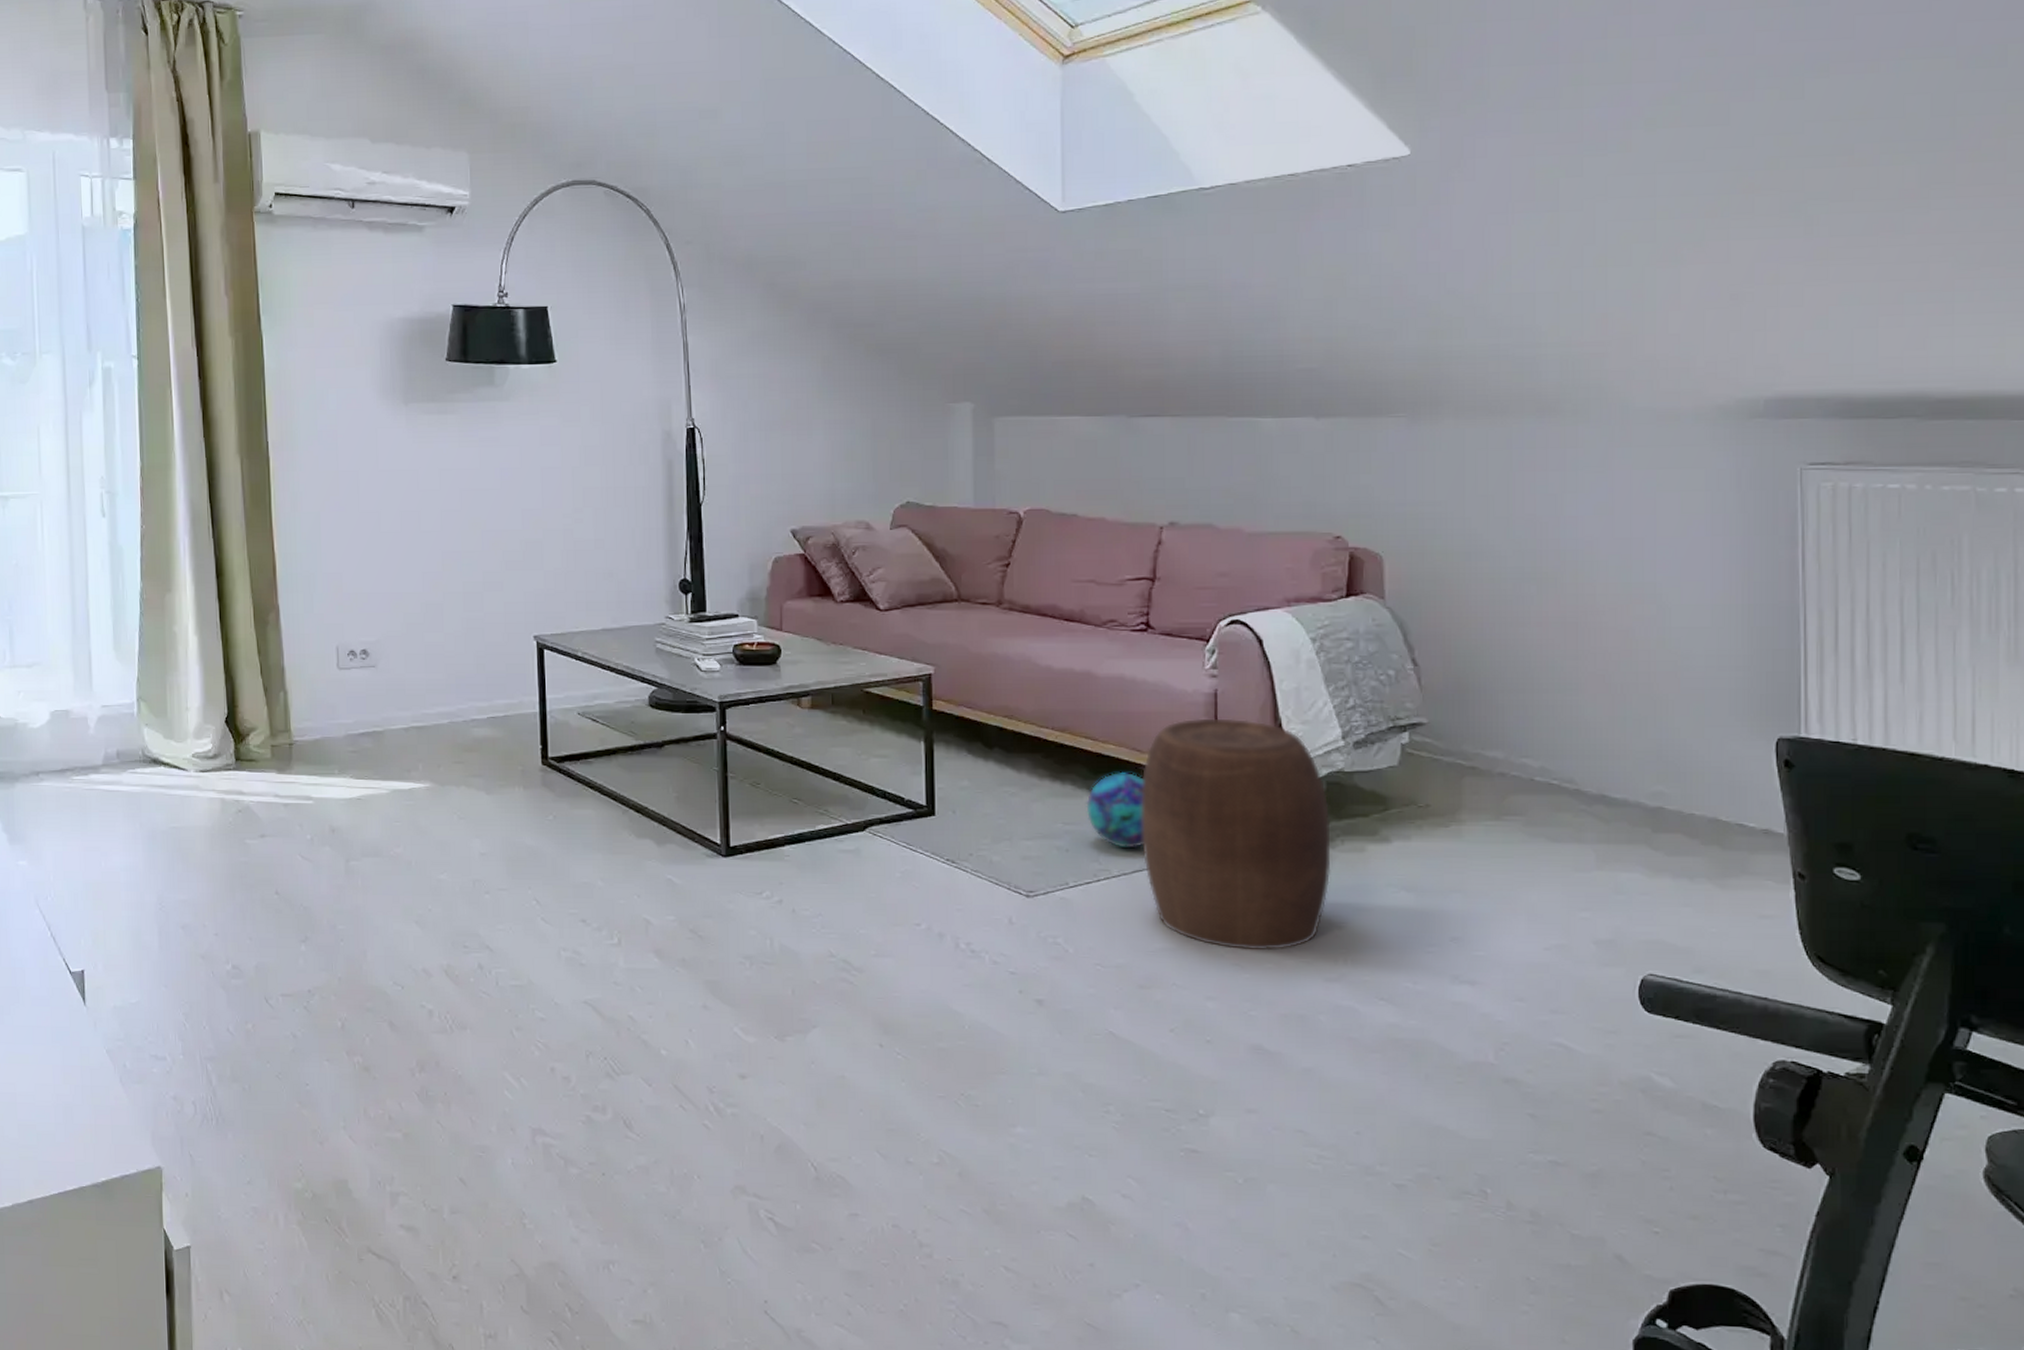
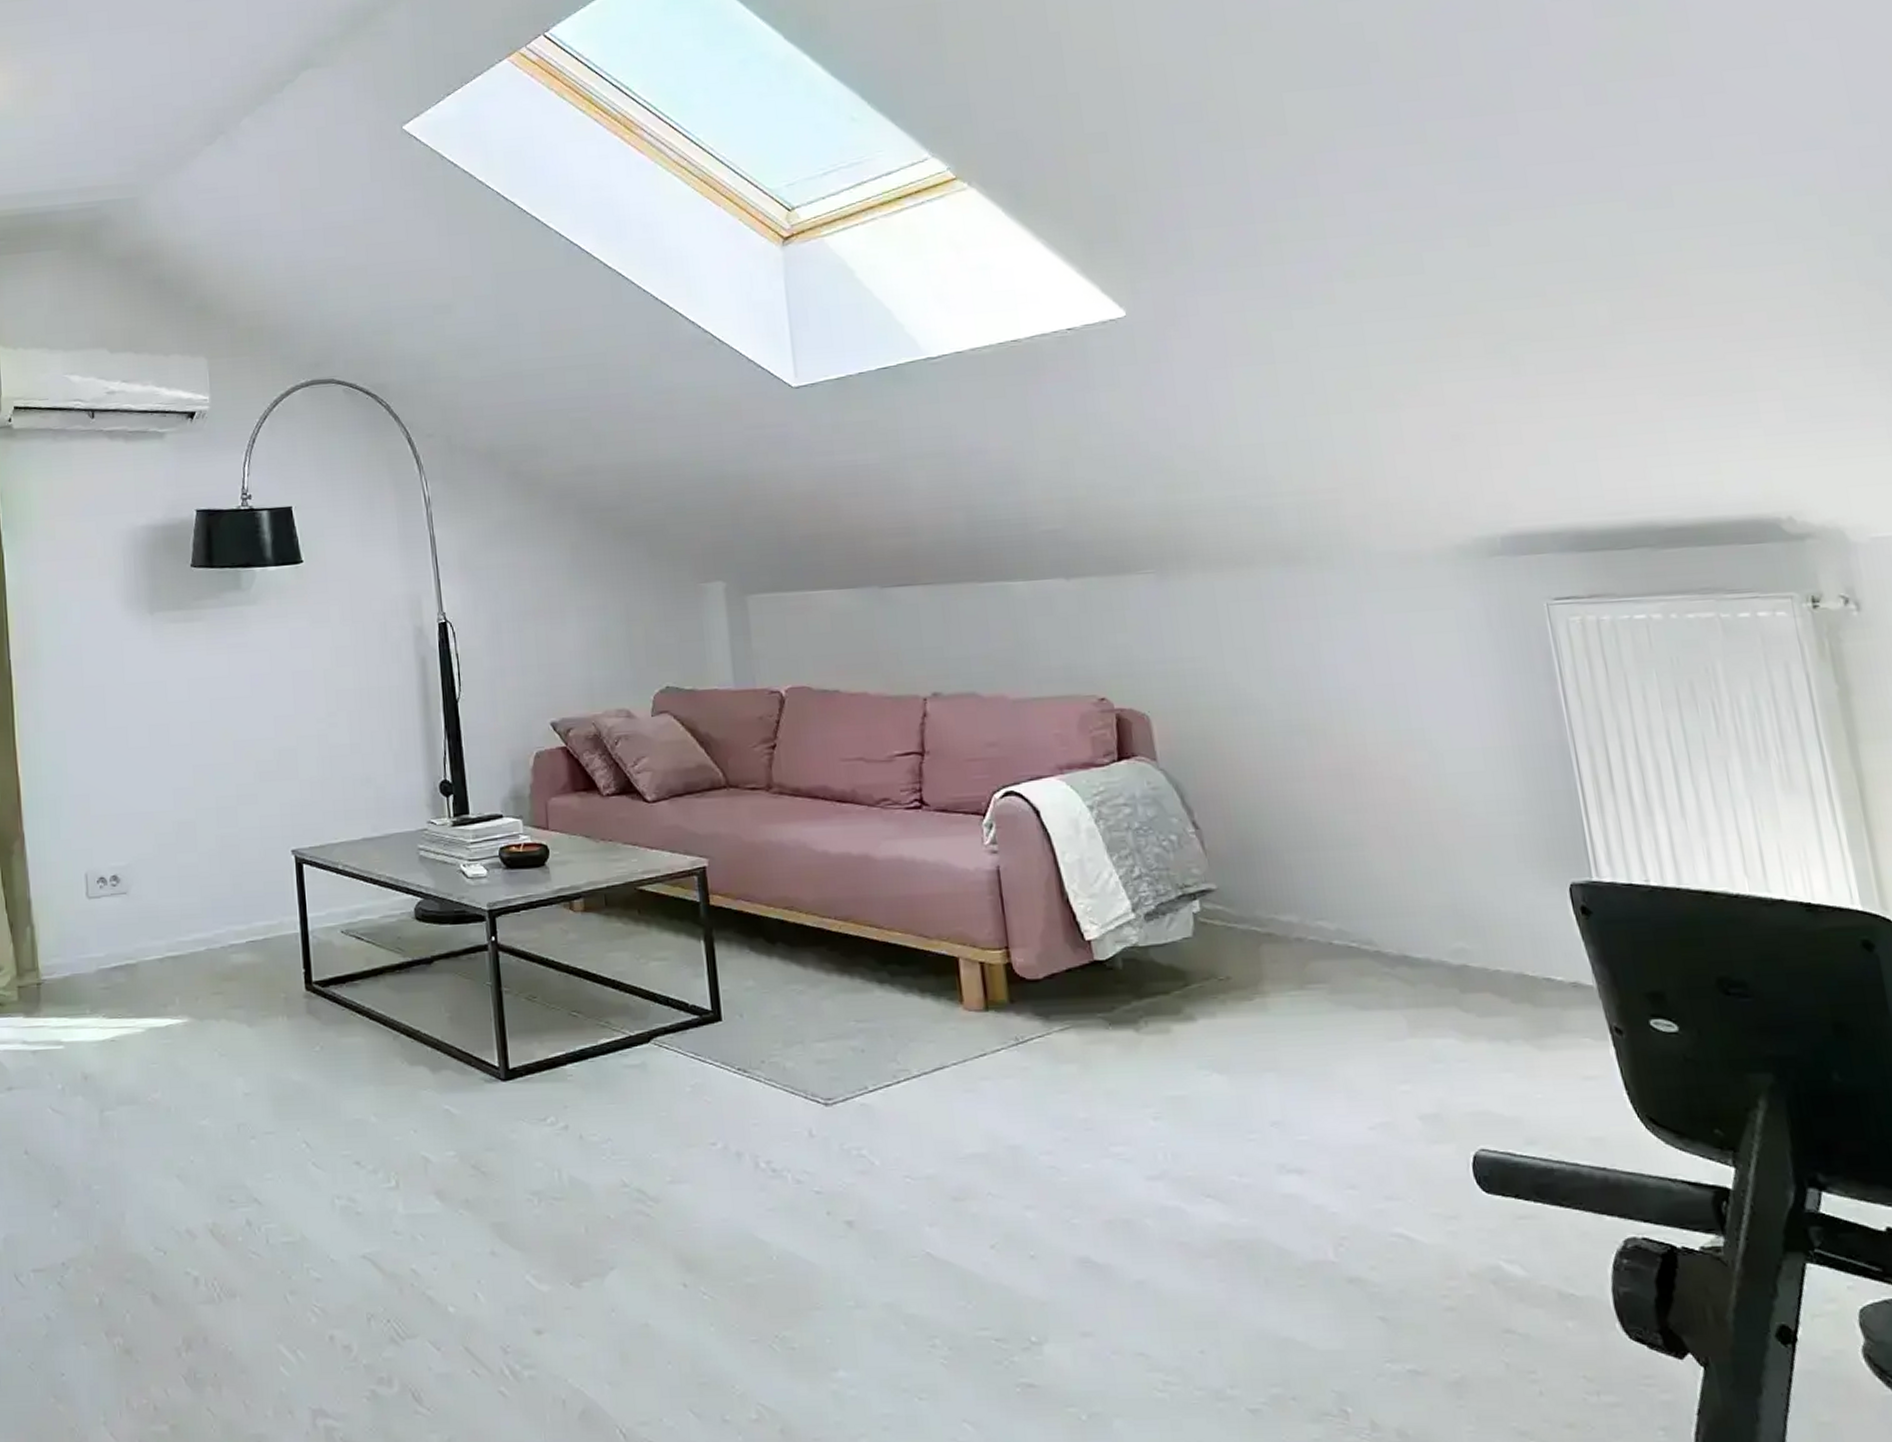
decorative ball: present [1086,773,1144,849] -> none [877,961,941,1045]
stool: present [1141,718,1331,951] -> none [932,896,1139,1150]

